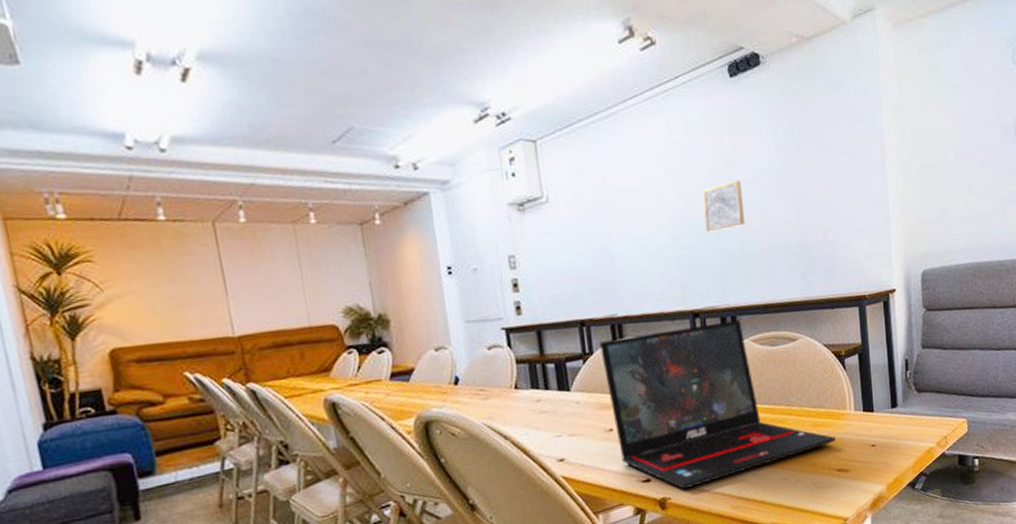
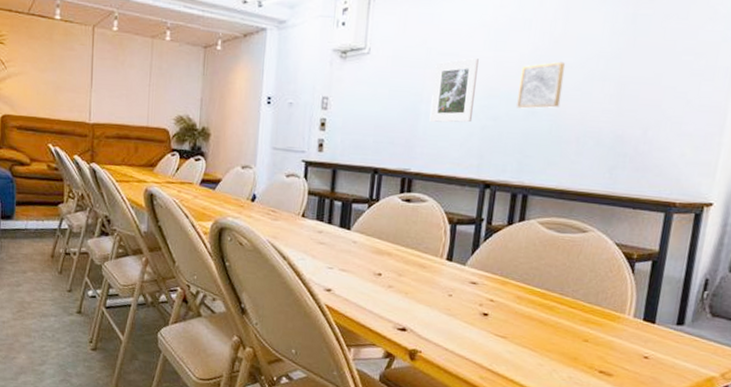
laptop: present [599,320,836,490] -> none [383,191,606,348]
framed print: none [618,190,667,263] -> present [429,58,479,123]

